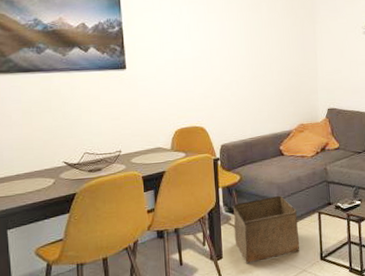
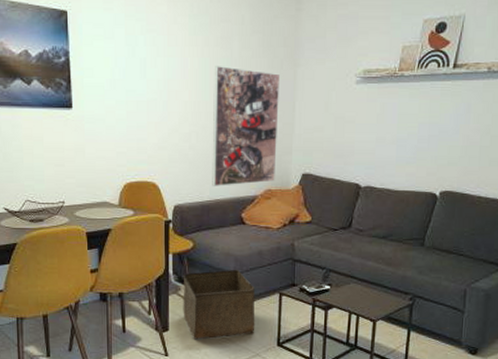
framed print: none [248,26,306,126] -> present [212,66,281,186]

